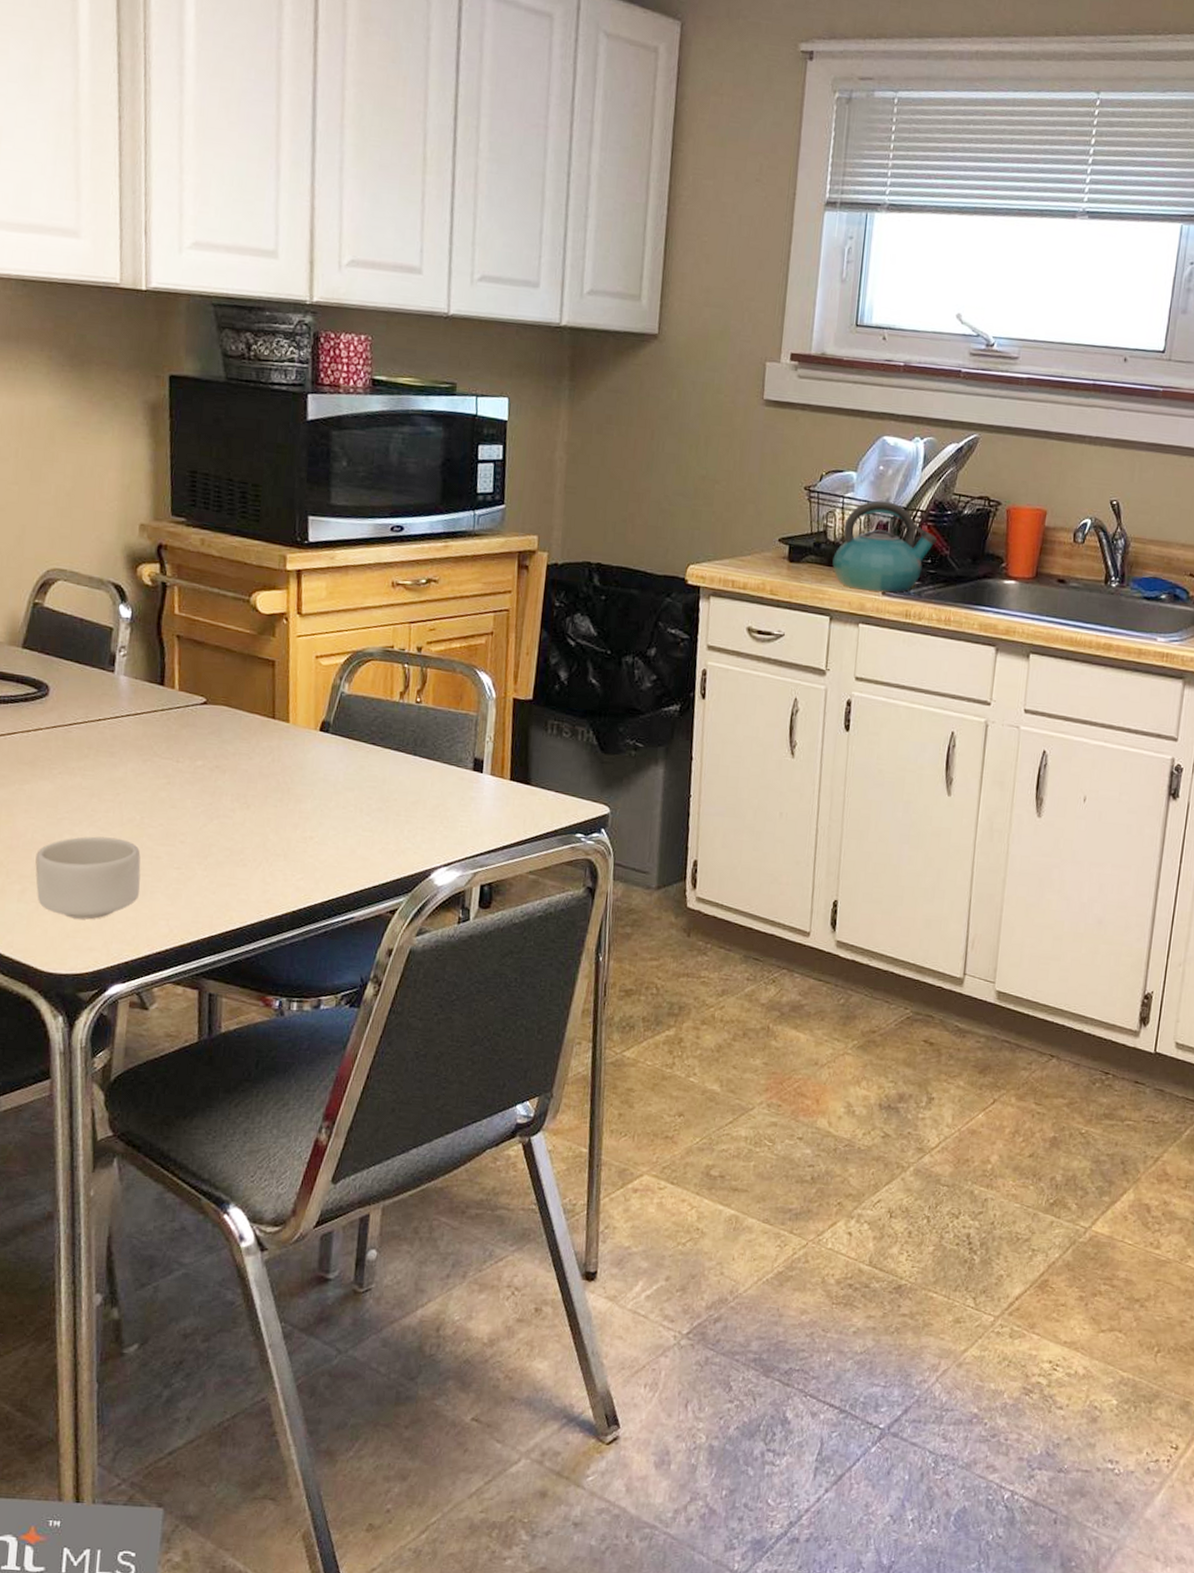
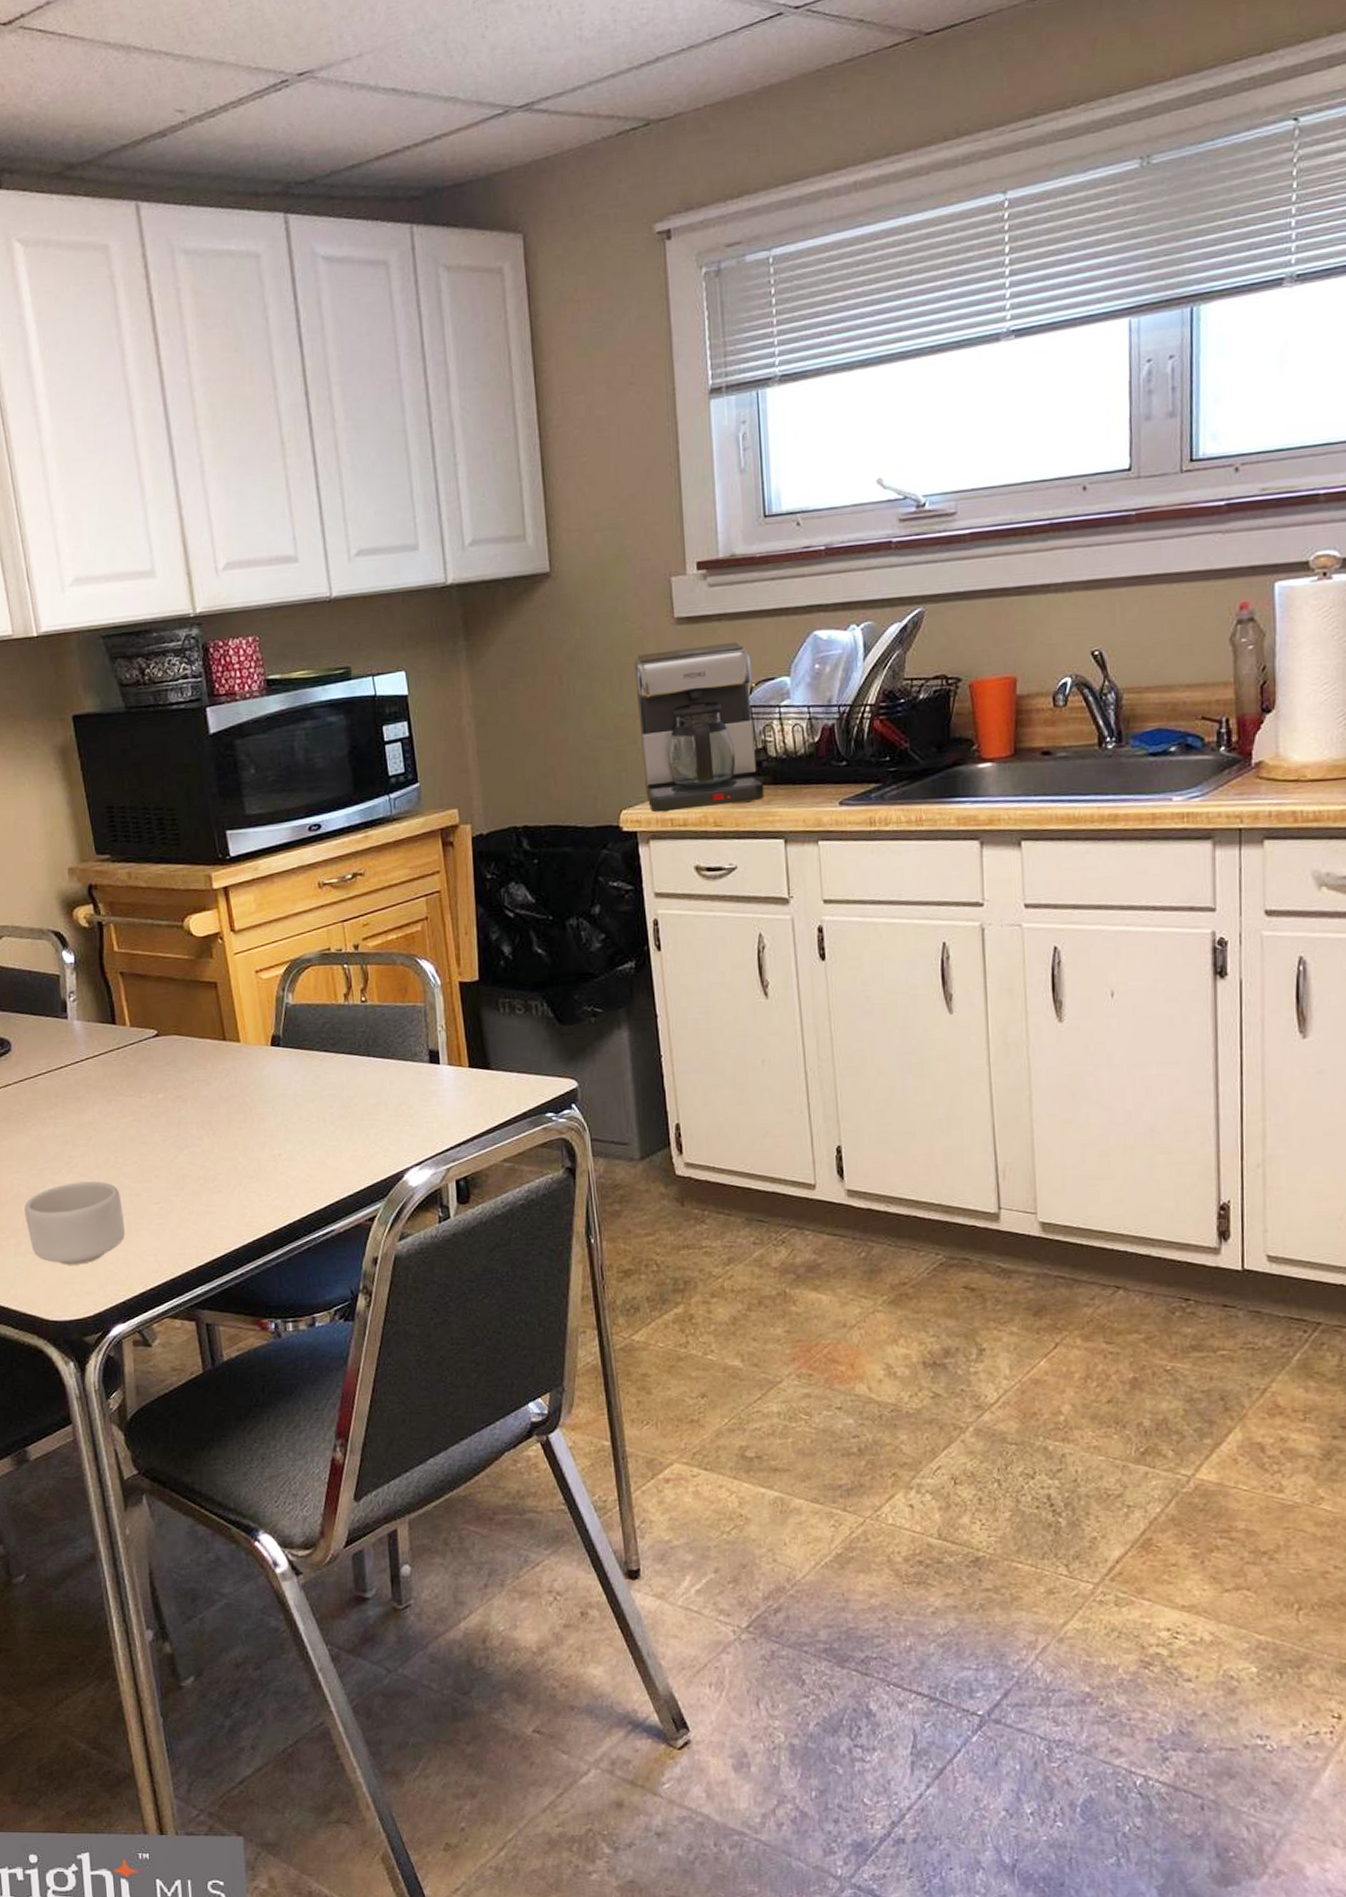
coffee maker: none [714,426,826,579] -> present [633,641,764,813]
kettle: present [832,500,938,593] -> none [778,701,894,805]

